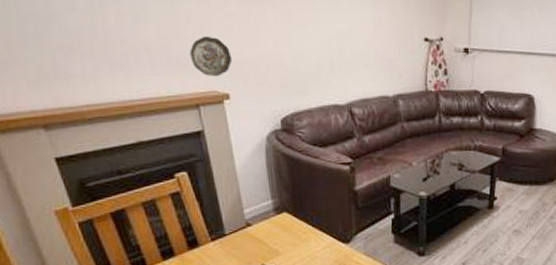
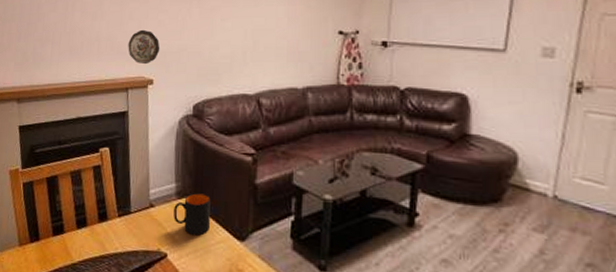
mug: none [274,206,314,246] -> present [174,193,211,236]

